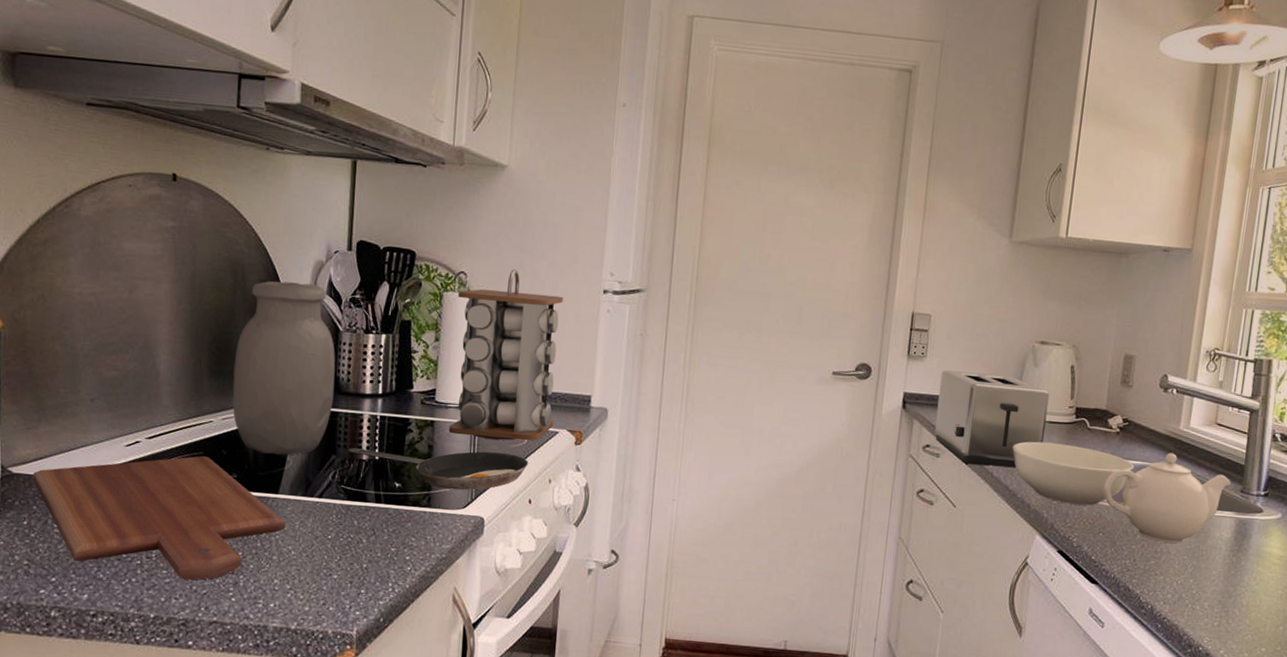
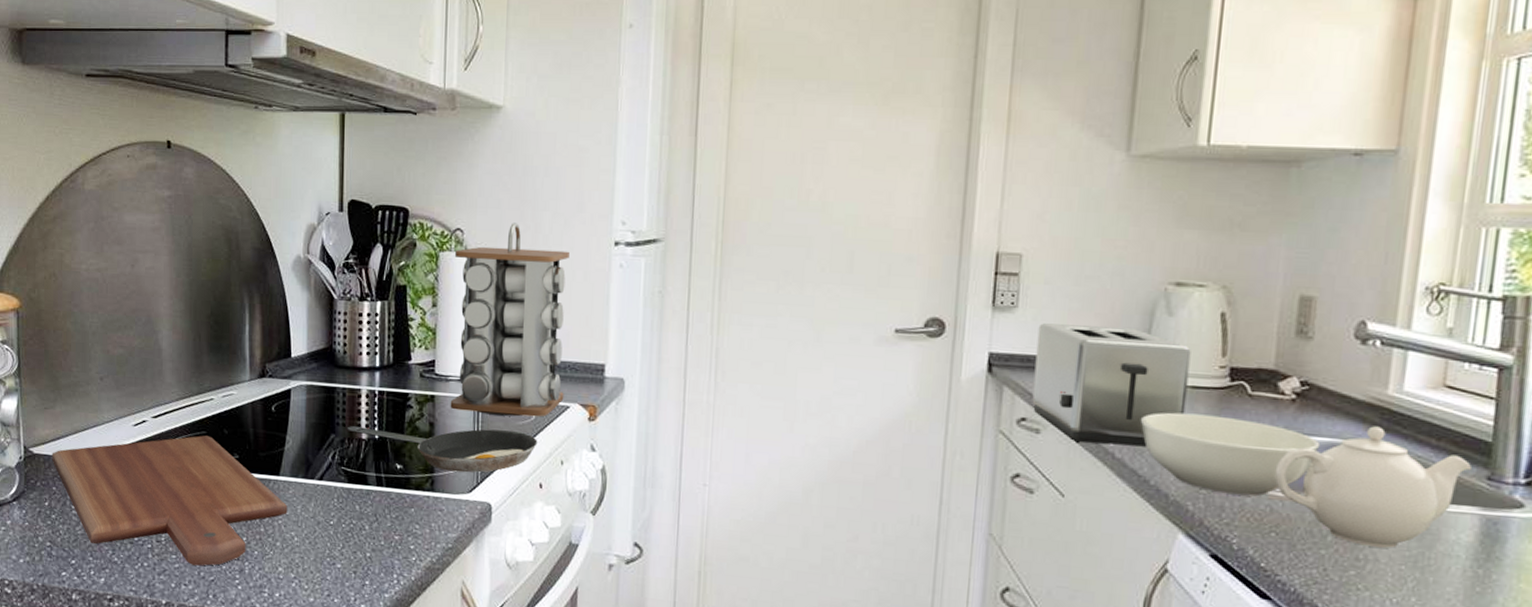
jar: present [232,281,336,455] -> none [231,248,331,435]

